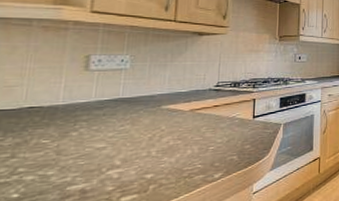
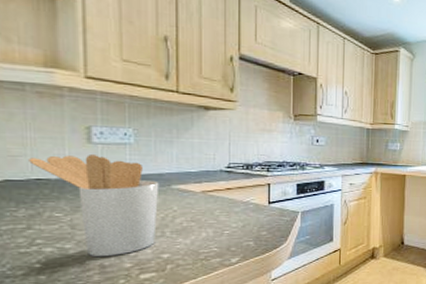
utensil holder: none [24,81,150,182] -> present [29,155,159,257]

